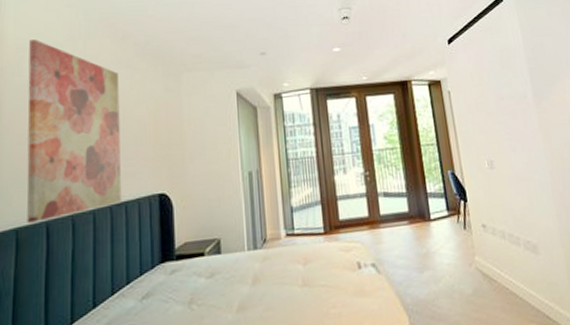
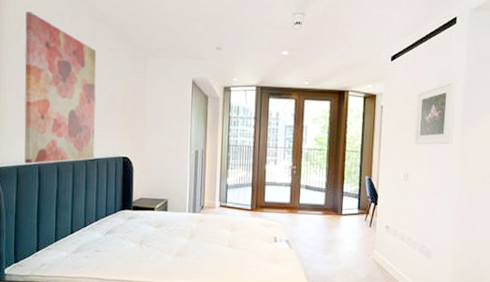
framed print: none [481,56,529,128] -> present [413,81,456,145]

